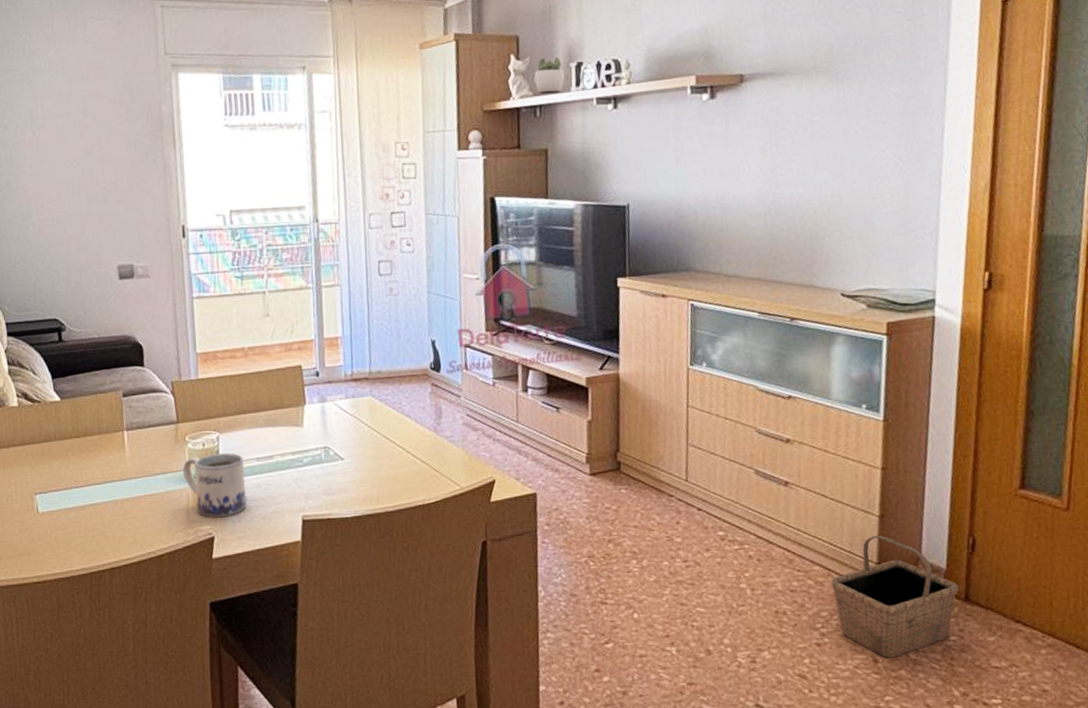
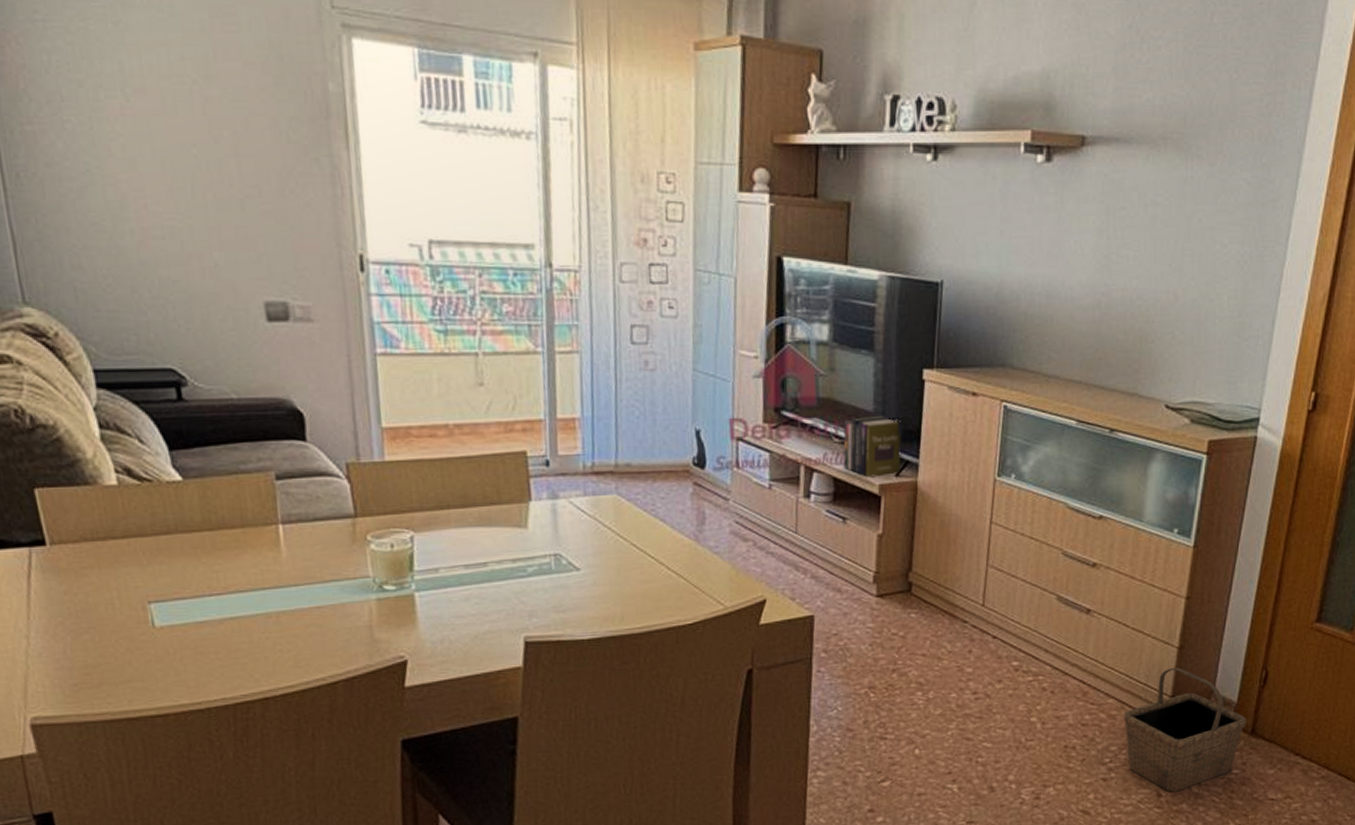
mug: present [182,452,247,518] -> none [363,556,452,637]
succulent plant: present [534,57,565,94] -> none [840,83,877,131]
books: none [552,319,604,372] -> present [843,415,902,478]

